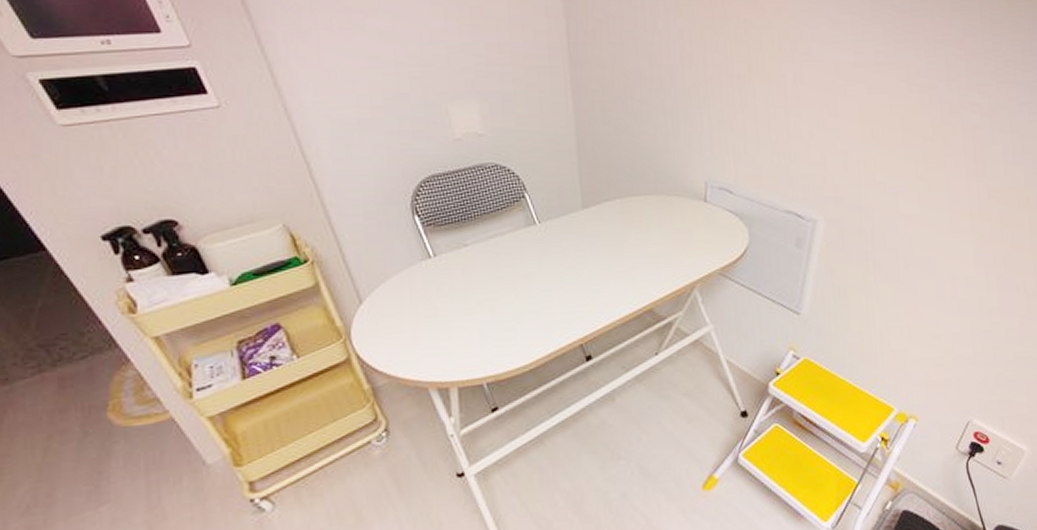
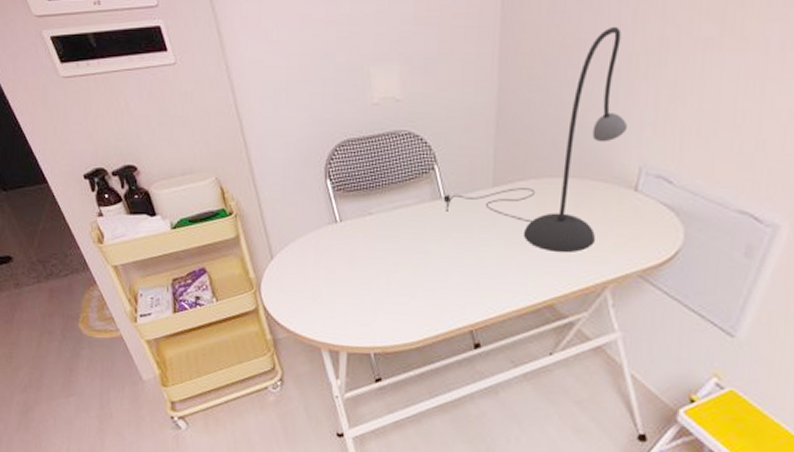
desk lamp: none [536,67,691,262] -> present [443,27,628,254]

